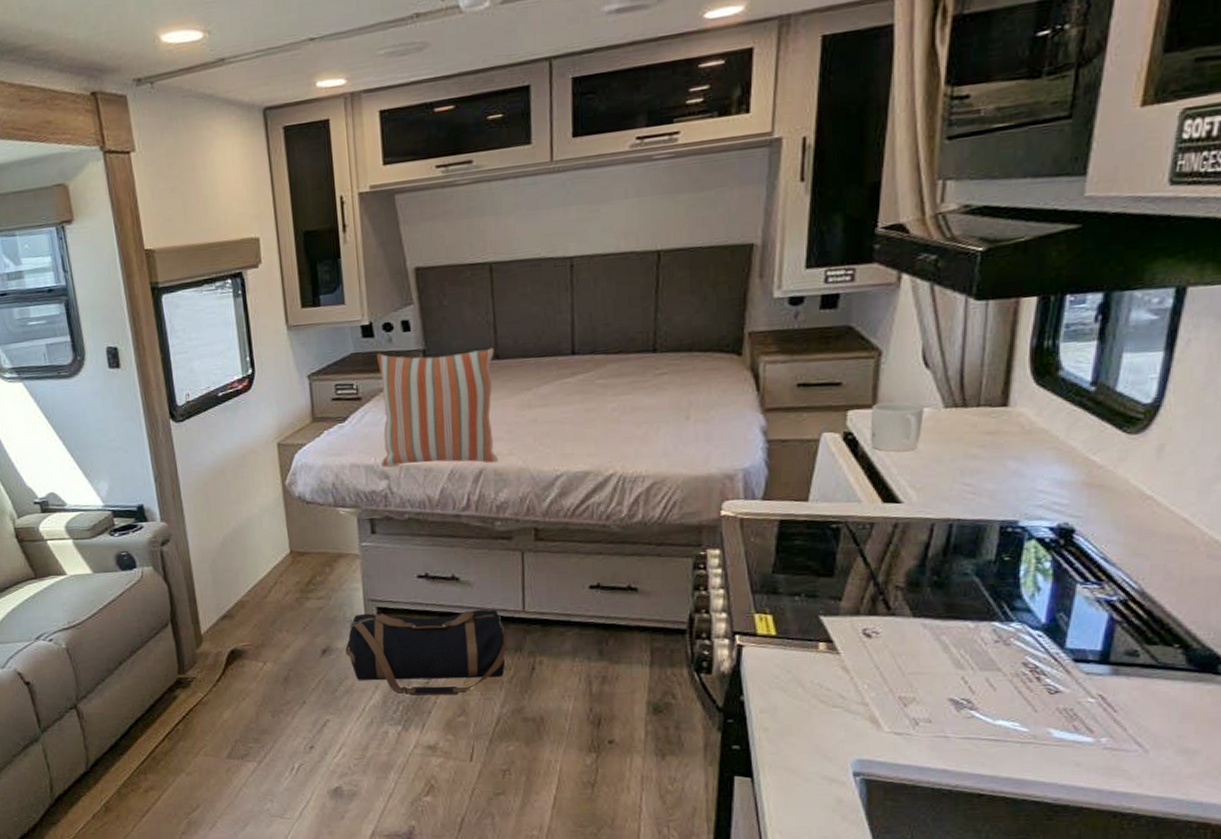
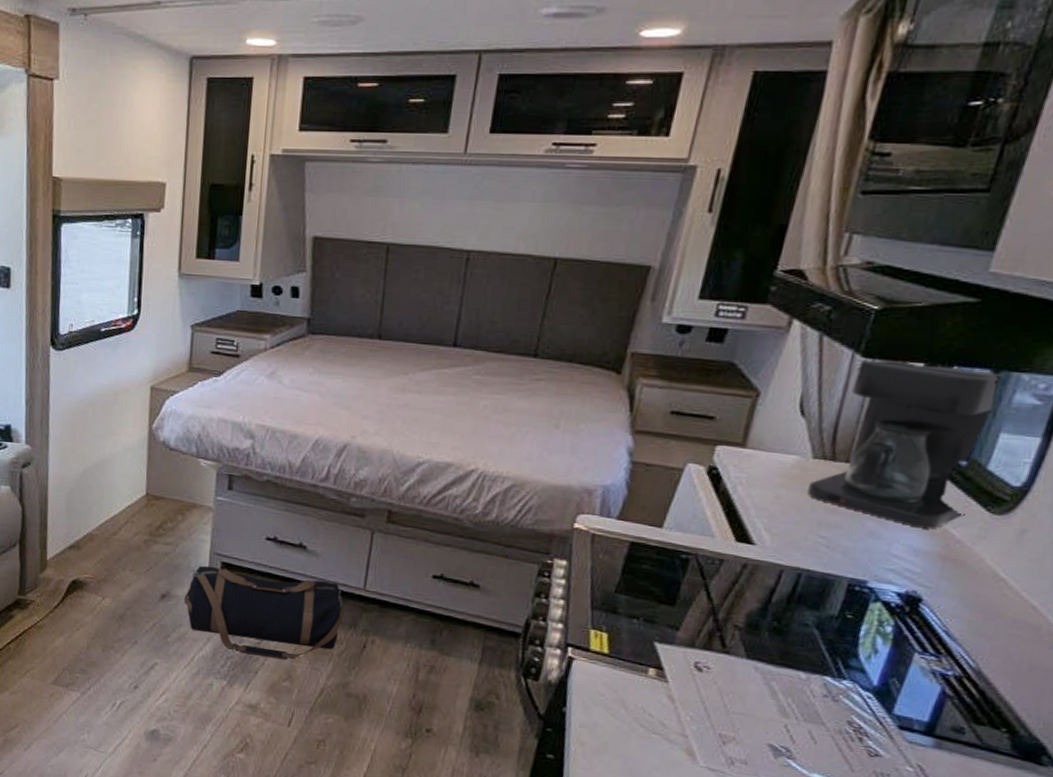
pillow: present [376,347,498,468] -> none [249,314,378,440]
mug: present [870,401,924,453] -> none [733,443,793,496]
coffee maker: none [944,293,1117,459] -> present [806,358,1004,528]

